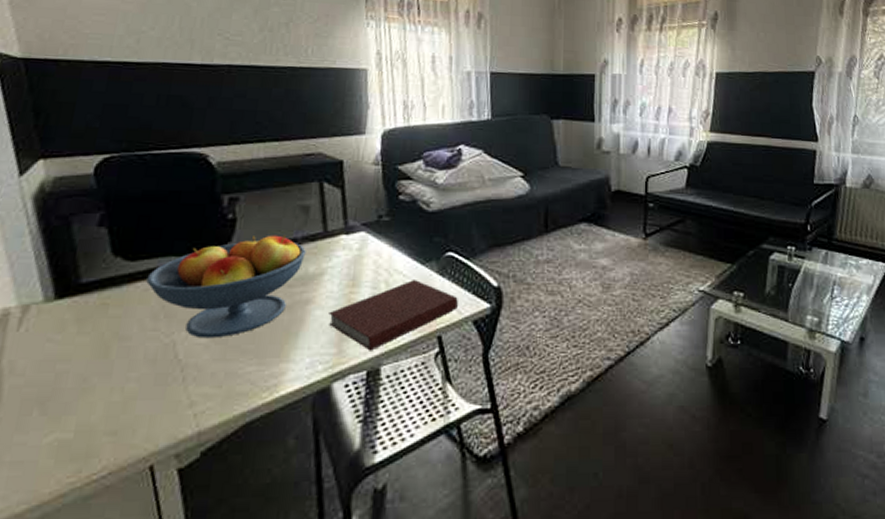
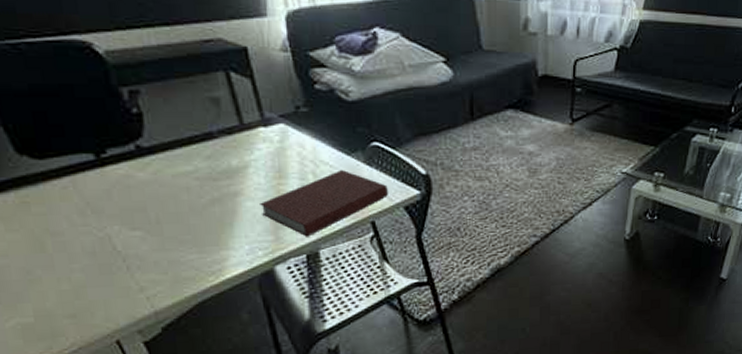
fruit bowl: present [146,235,306,339] -> none [61,129,225,232]

